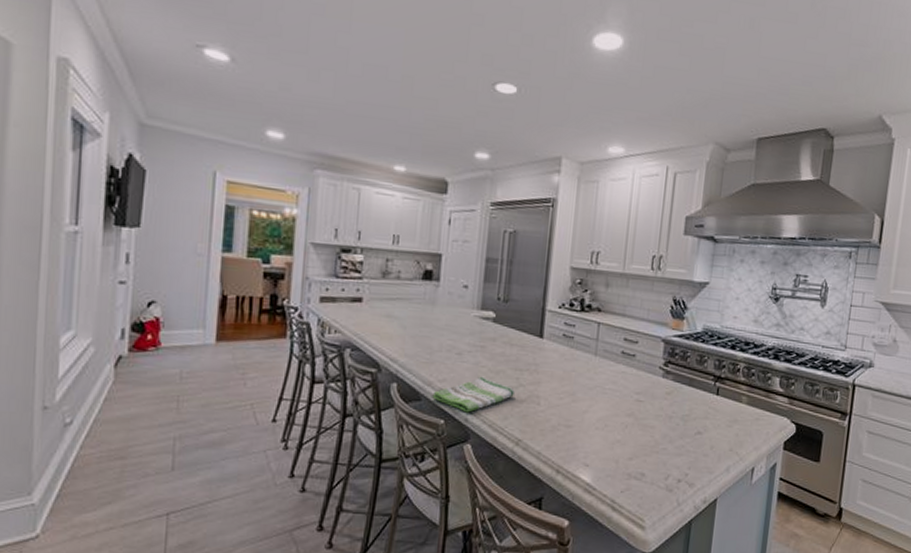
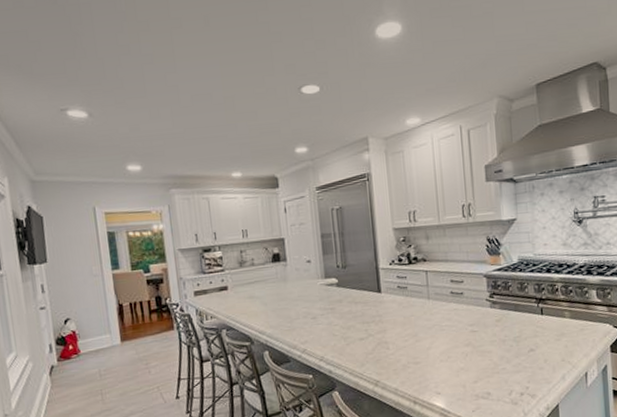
dish towel: present [432,376,515,413] -> none [299,333,366,366]

